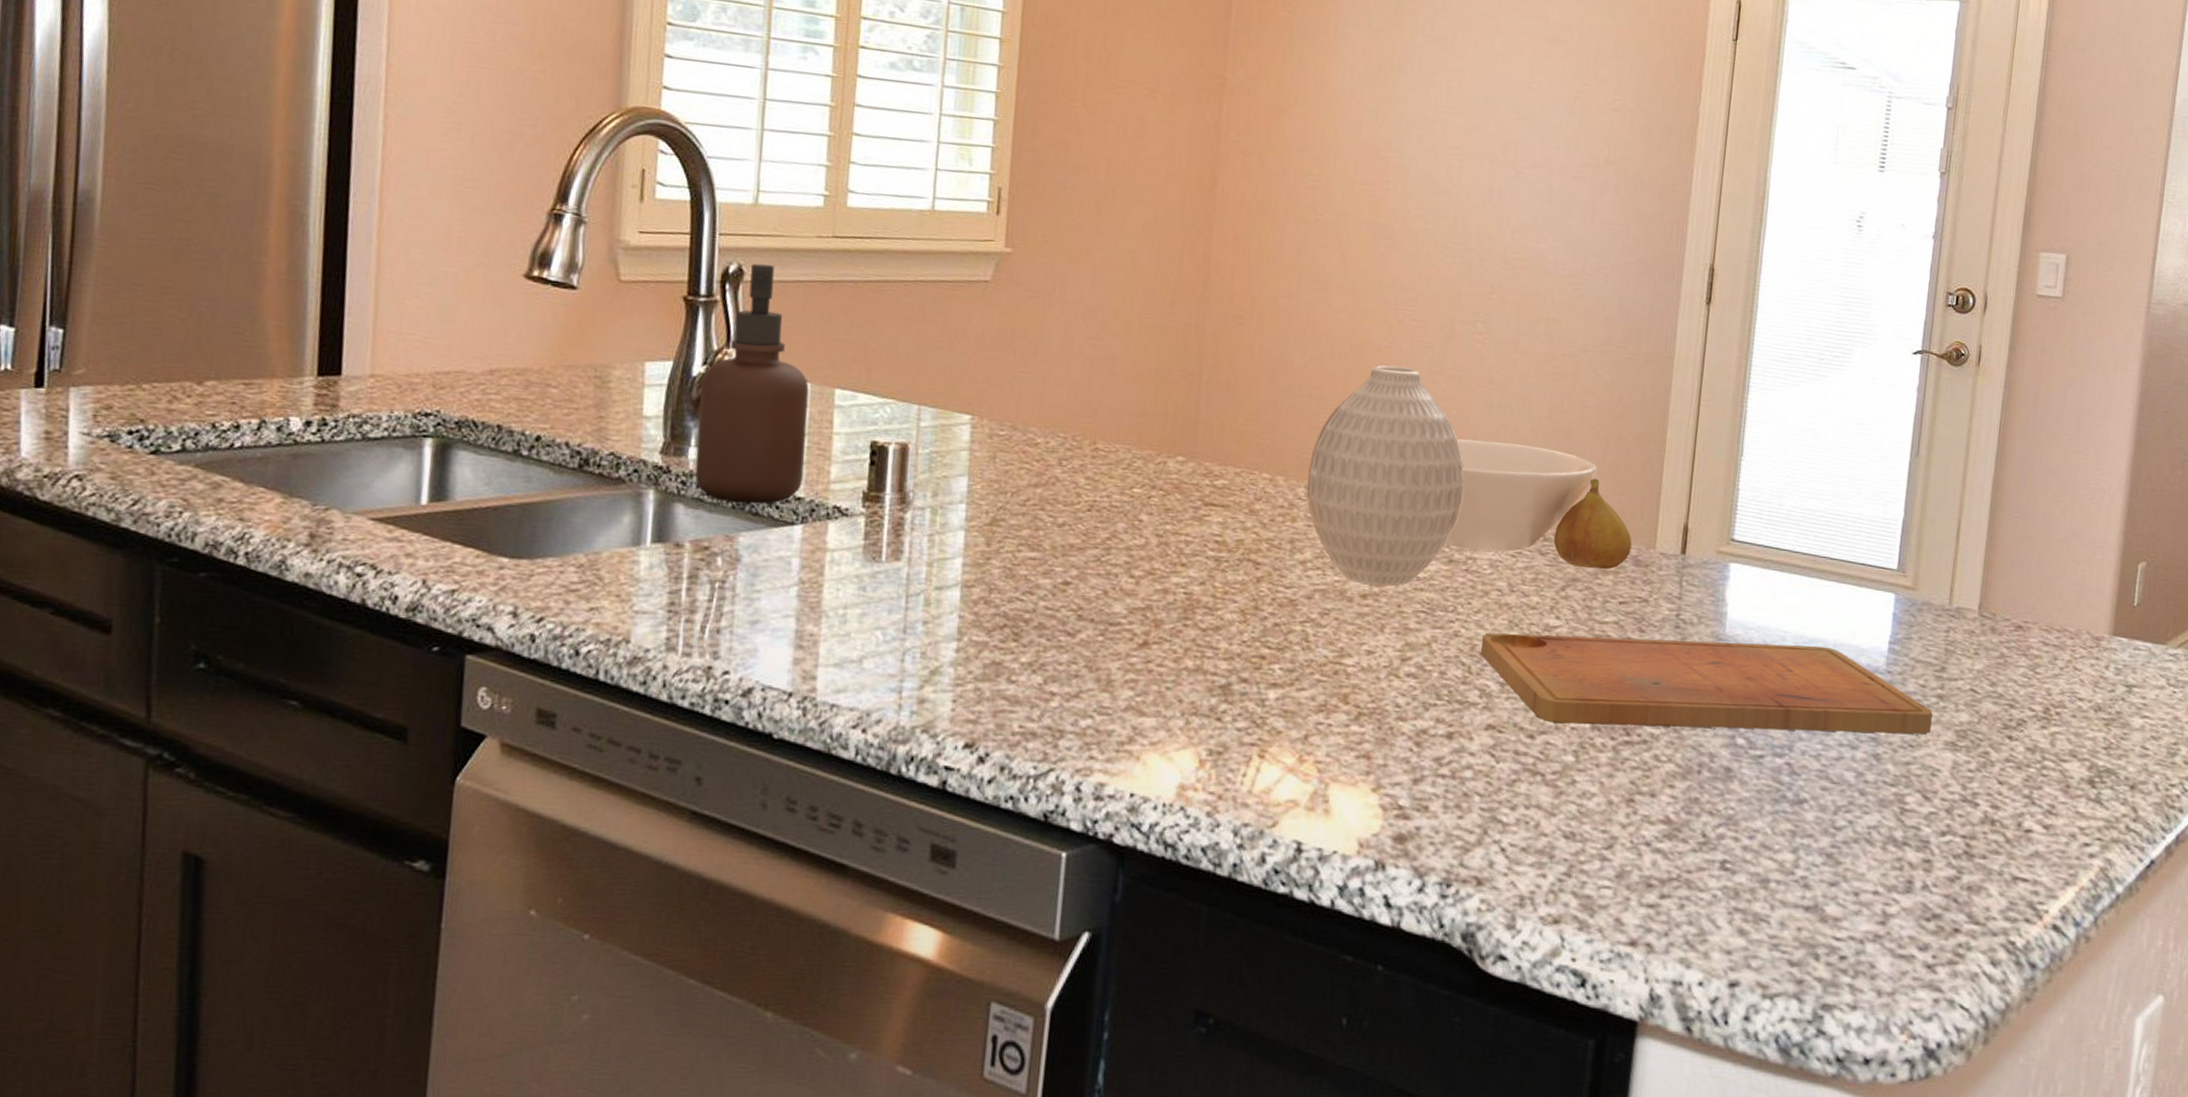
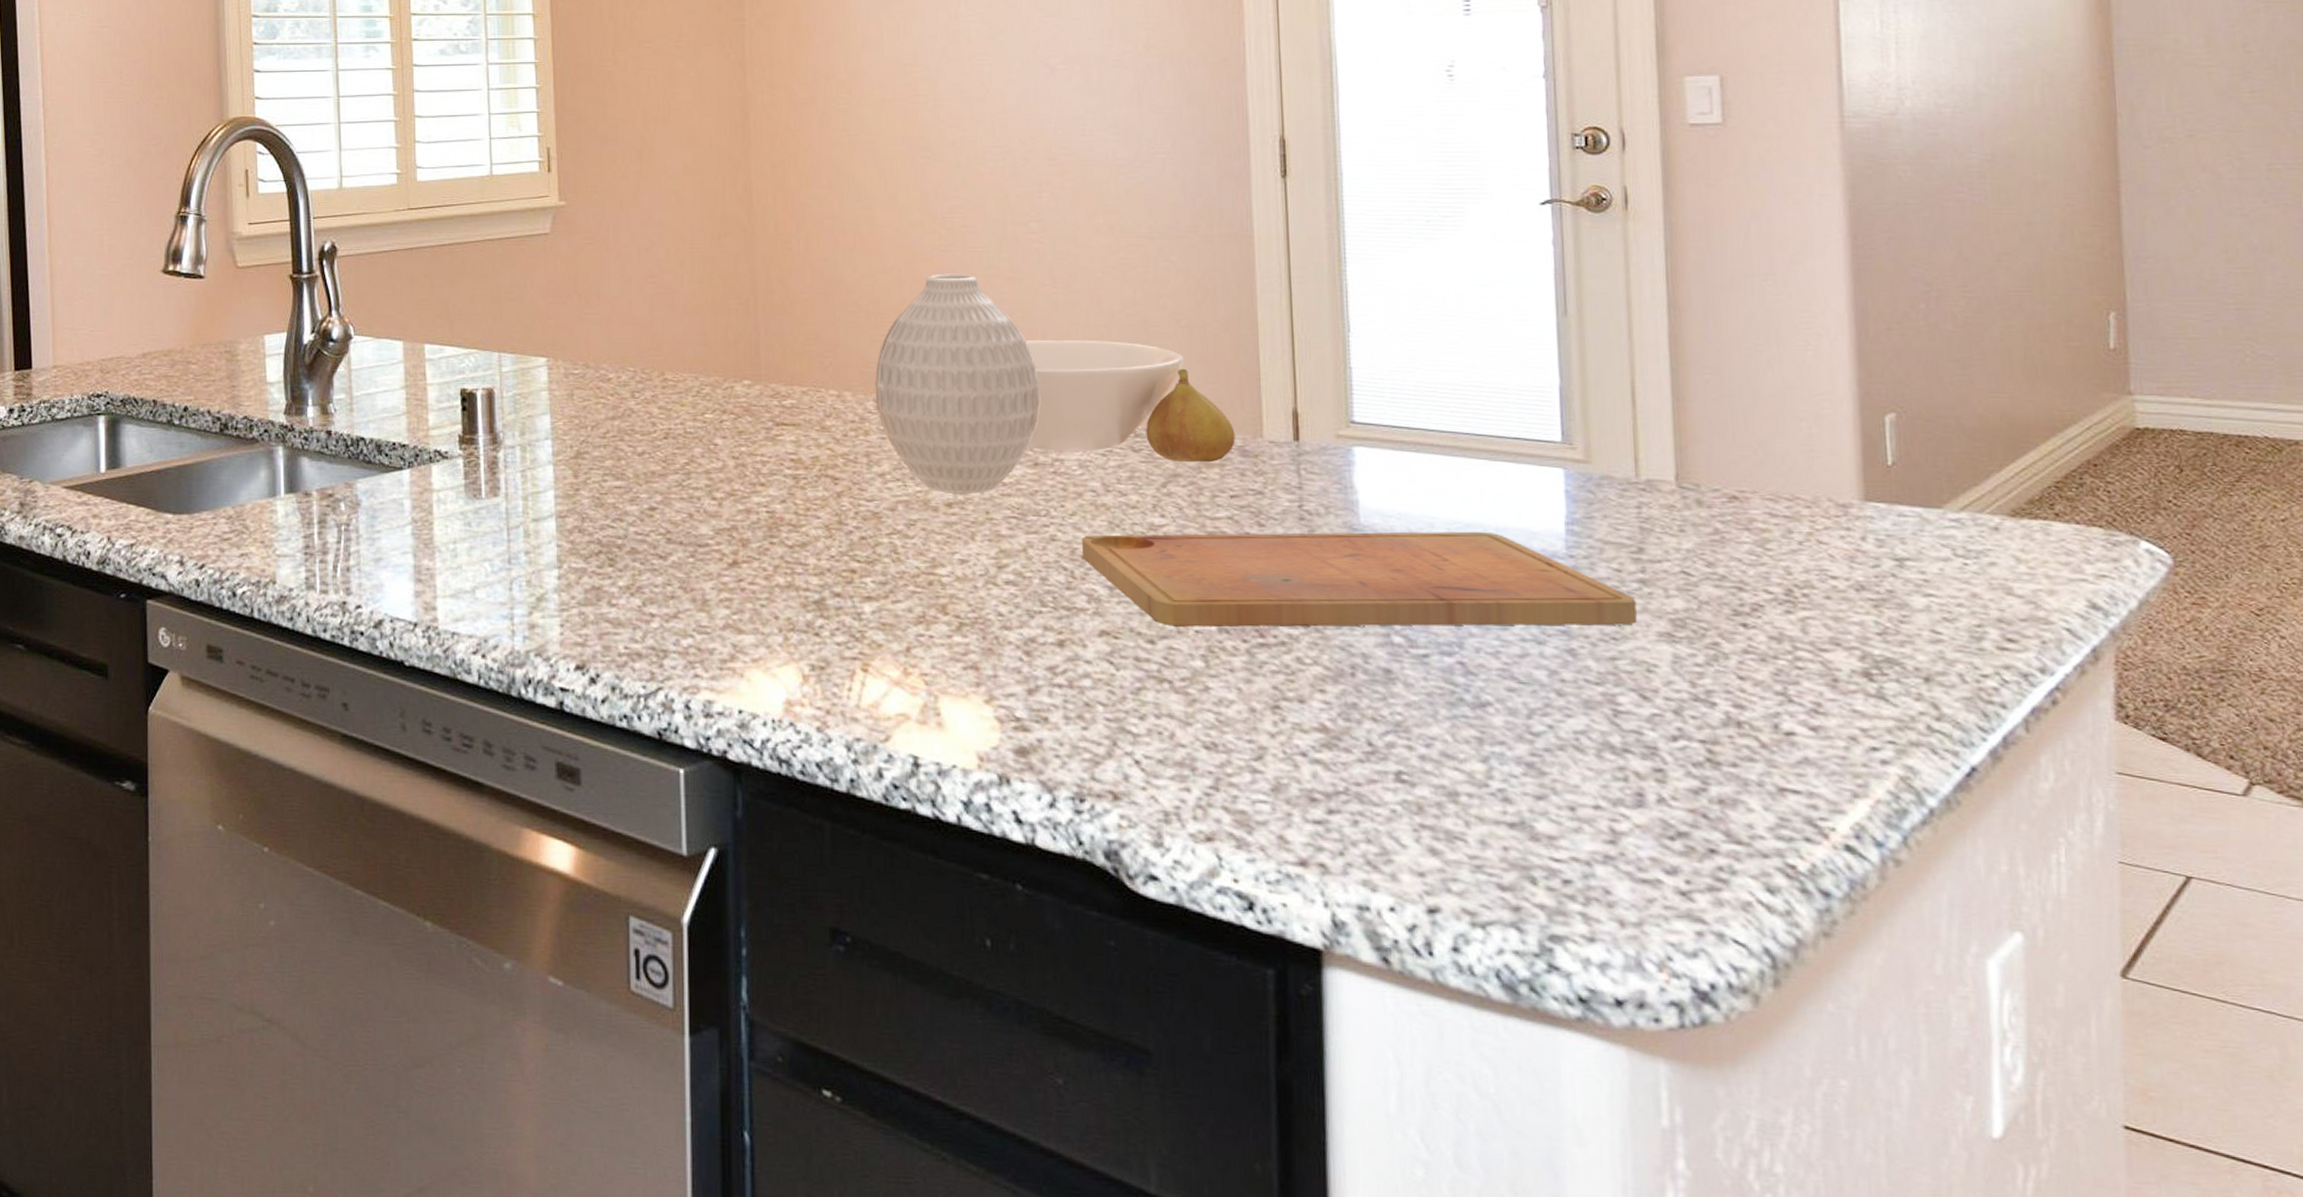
soap dispenser: present [695,263,809,504] -> none [311,240,406,453]

